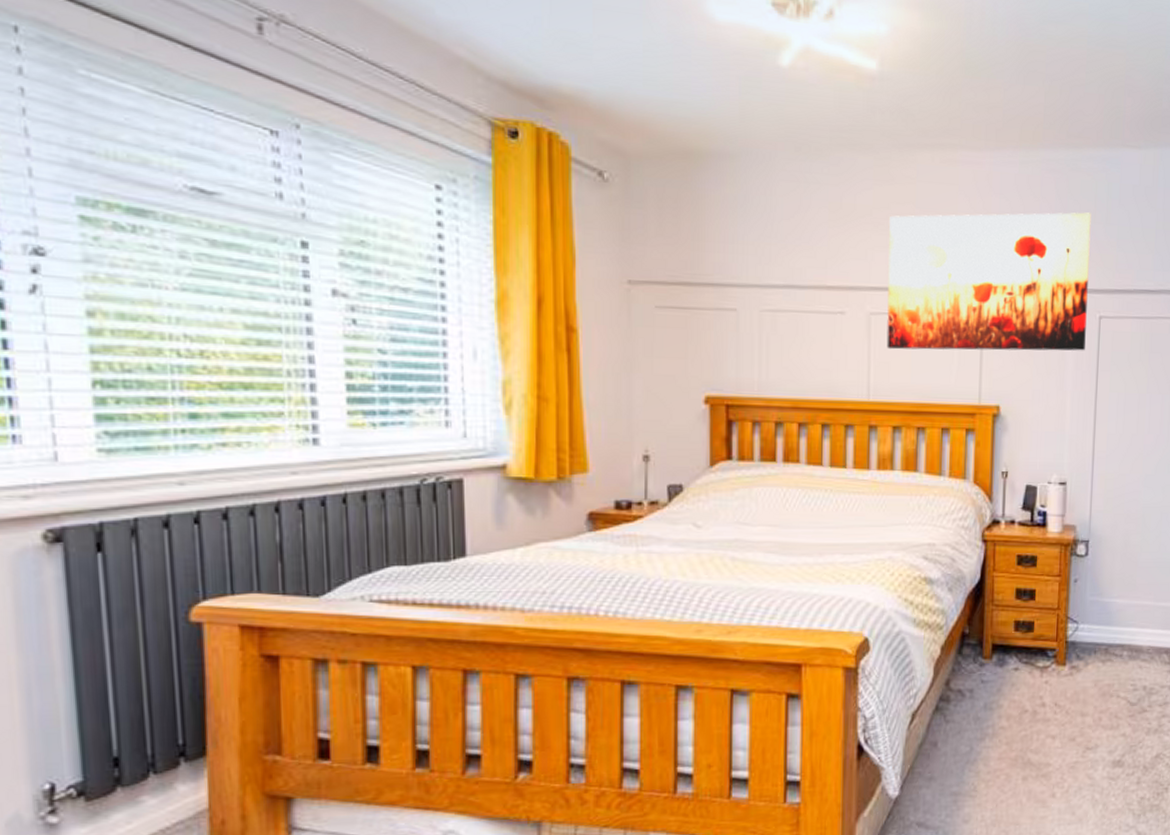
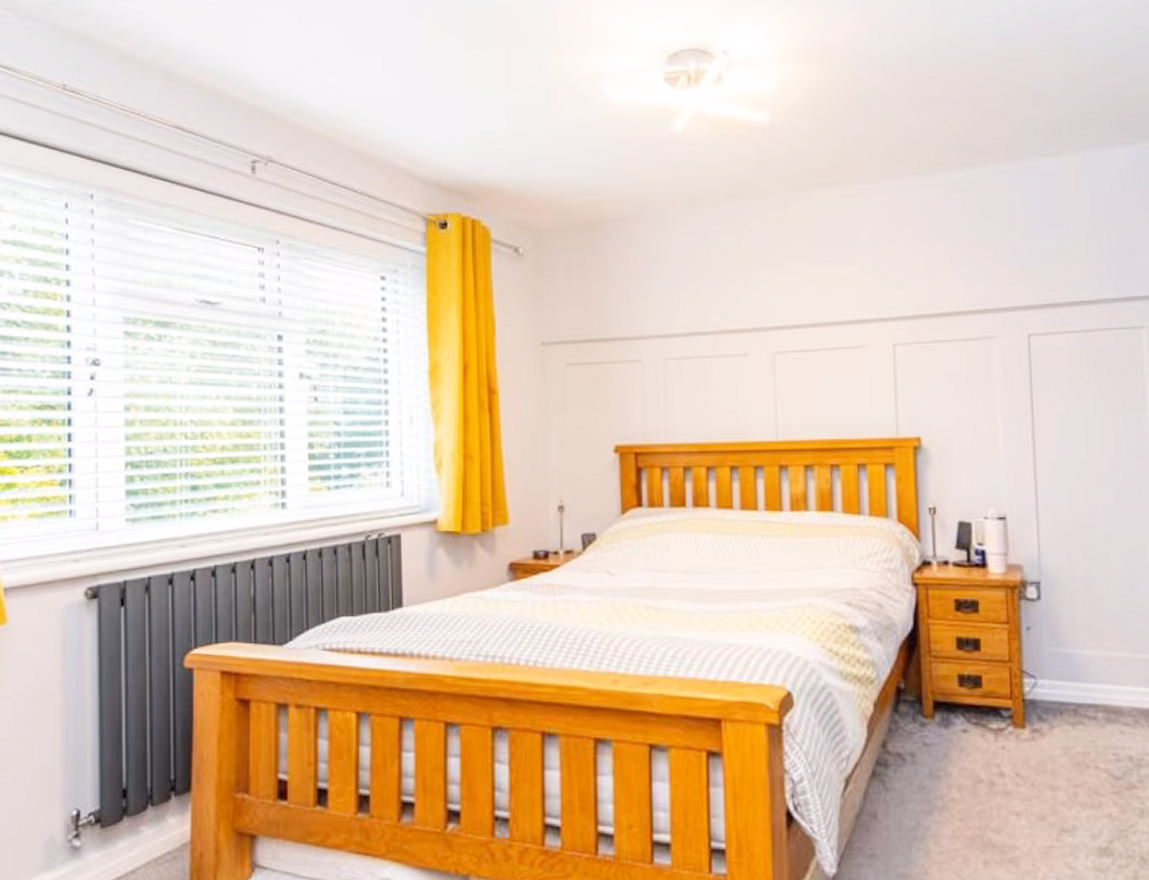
wall art: present [886,212,1091,351] -> none [788,228,1014,387]

